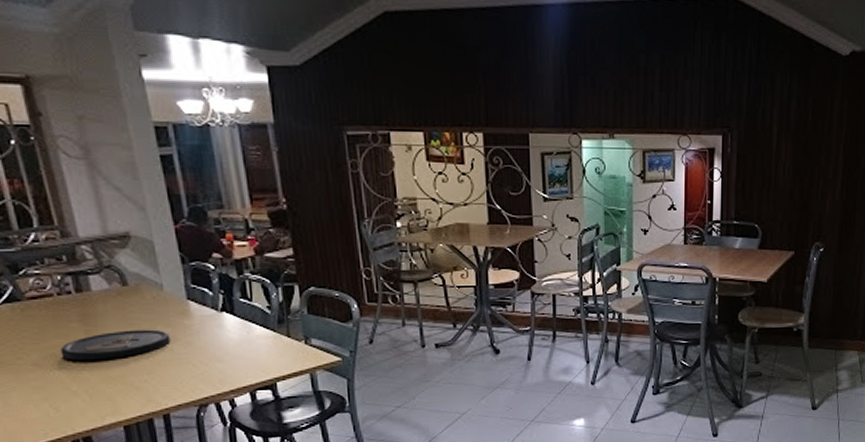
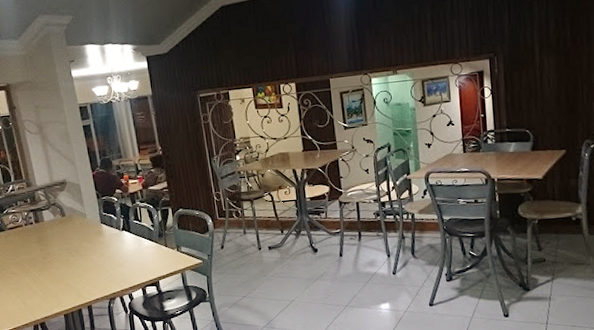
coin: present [60,329,171,362] -> none [26,245,91,270]

